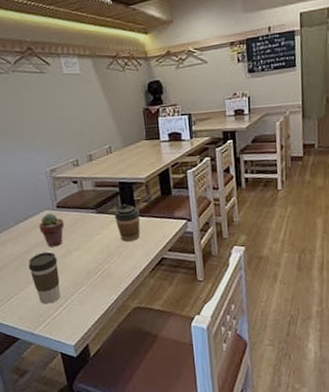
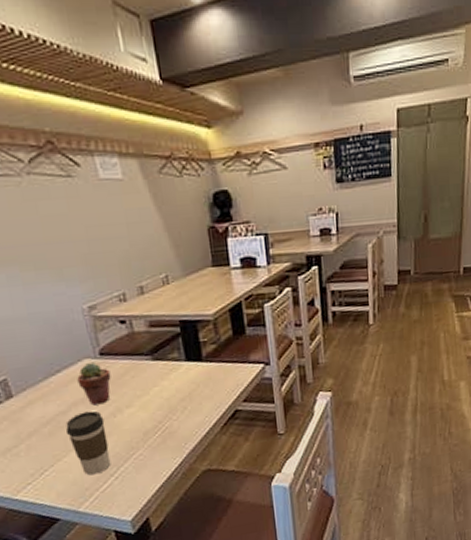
coffee cup: present [114,204,141,242] -> none [175,347,209,393]

